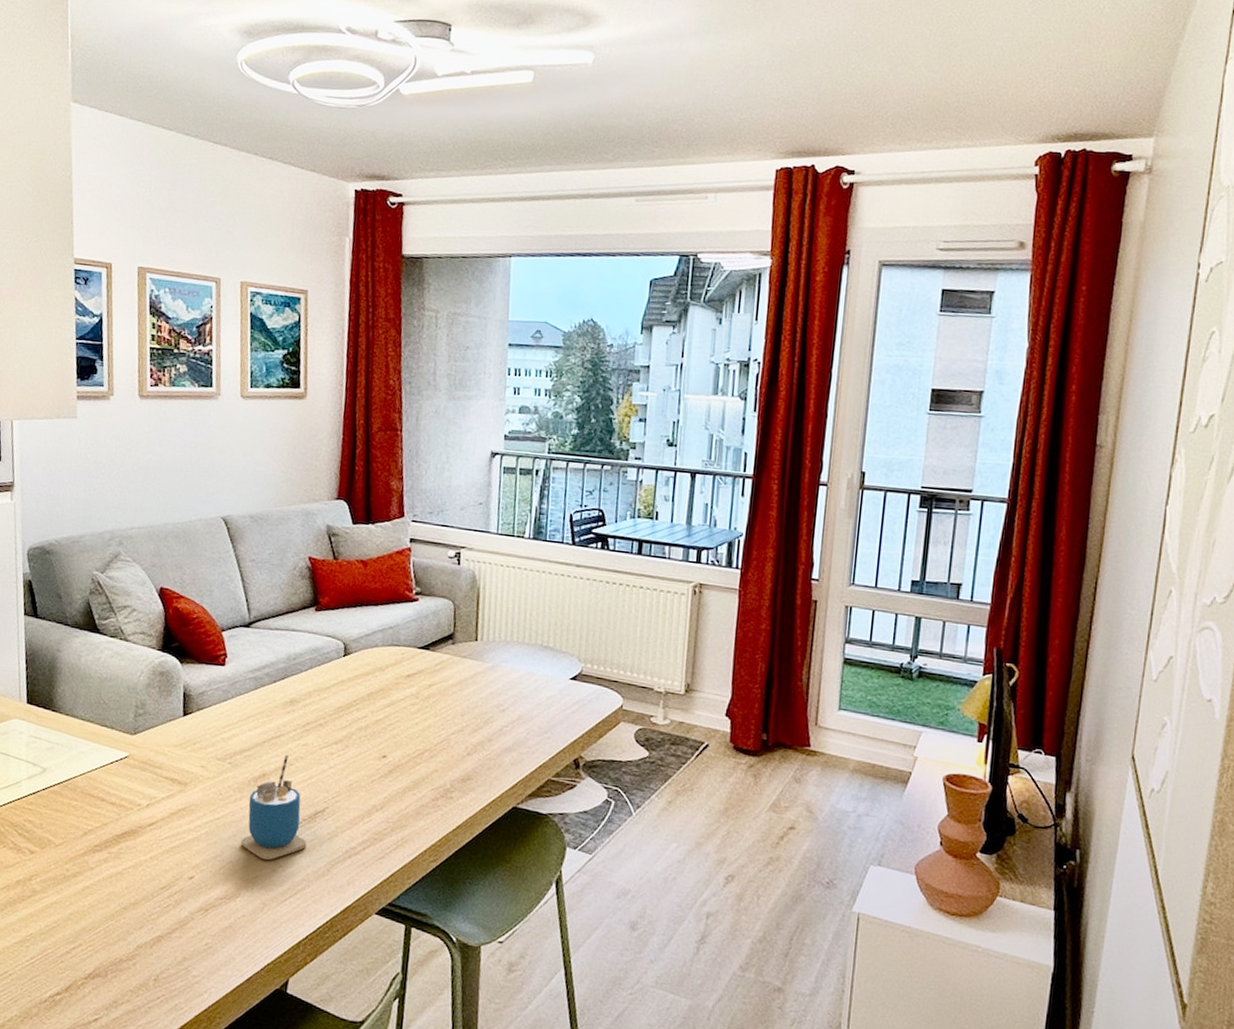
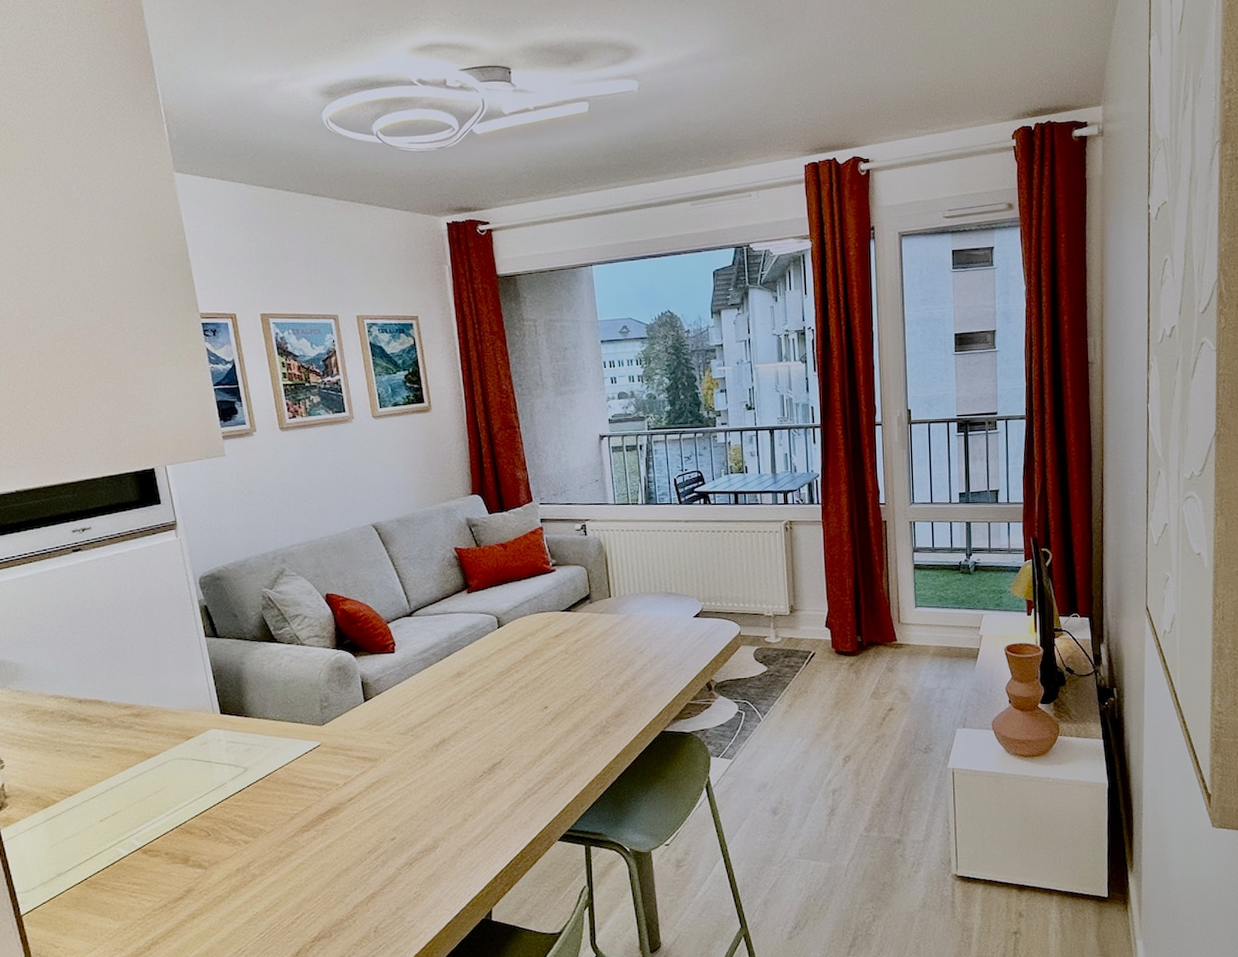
cup: present [241,754,307,861] -> none [433,720,490,813]

